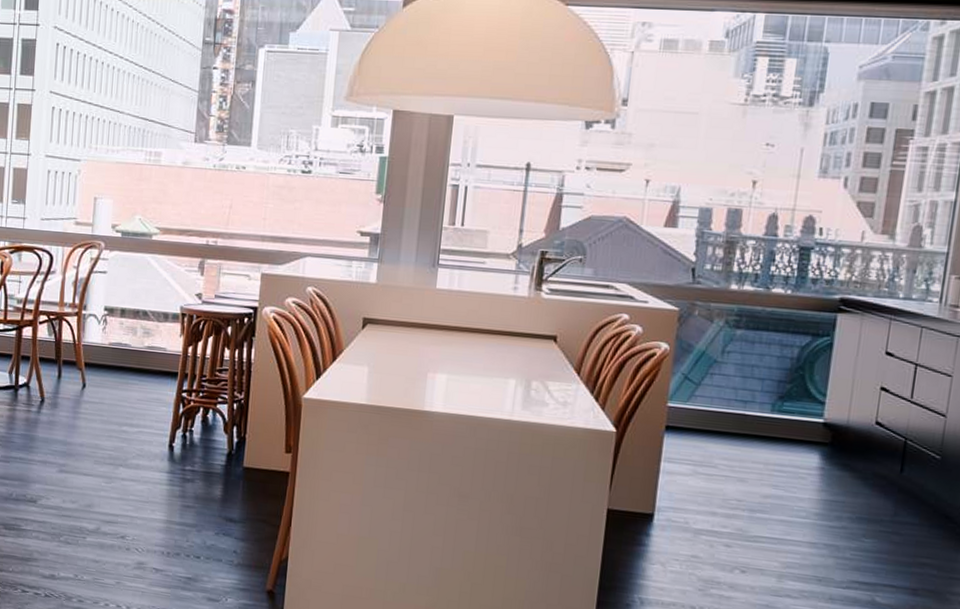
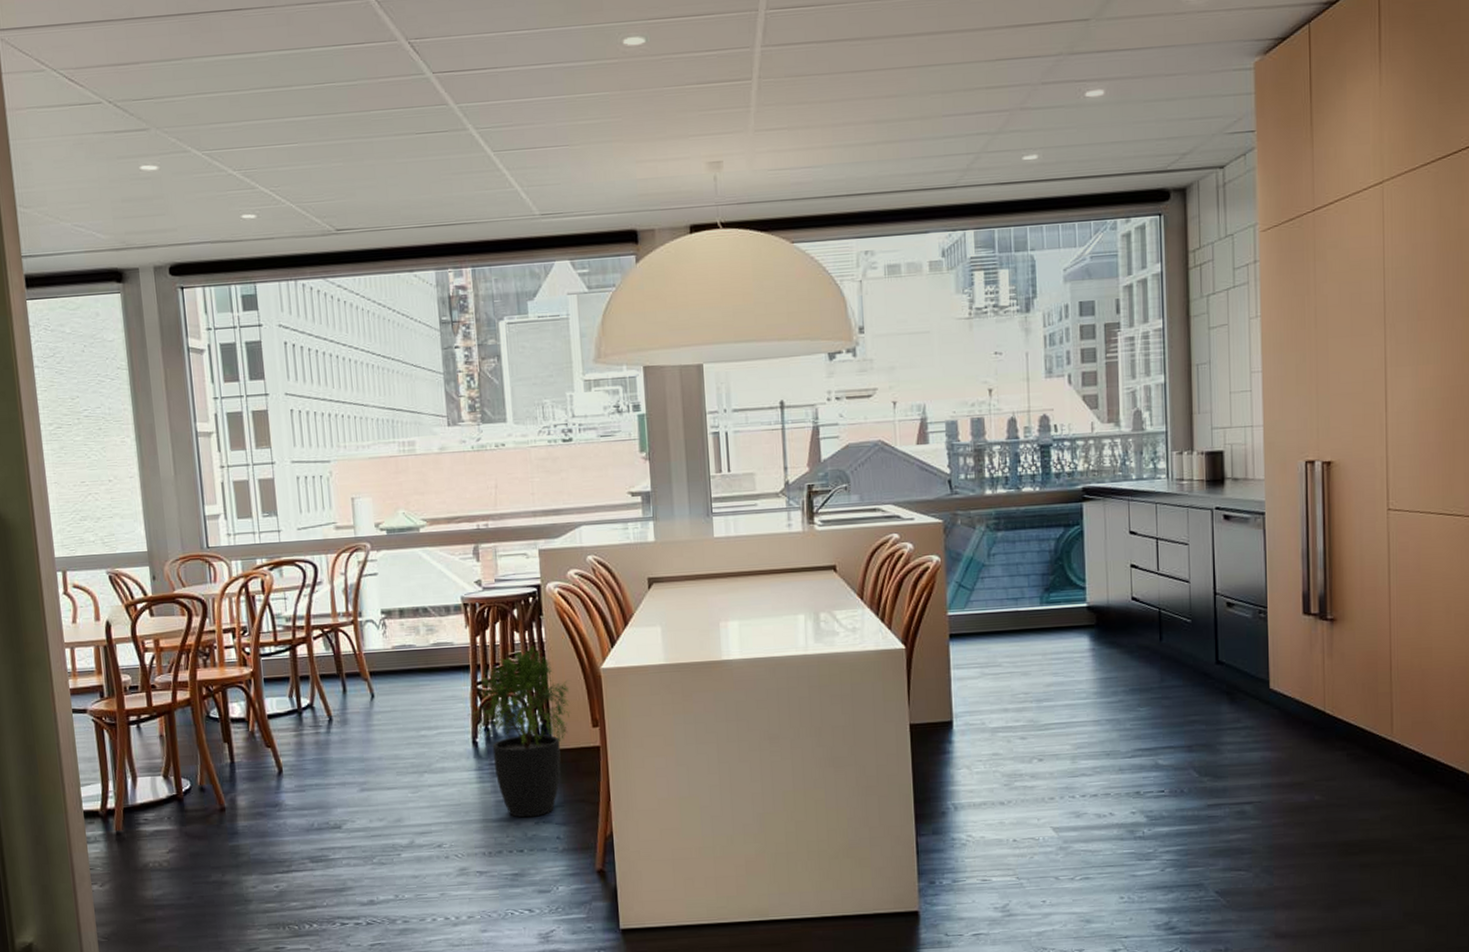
potted plant: none [168,364,270,528] -> present [467,646,570,818]

